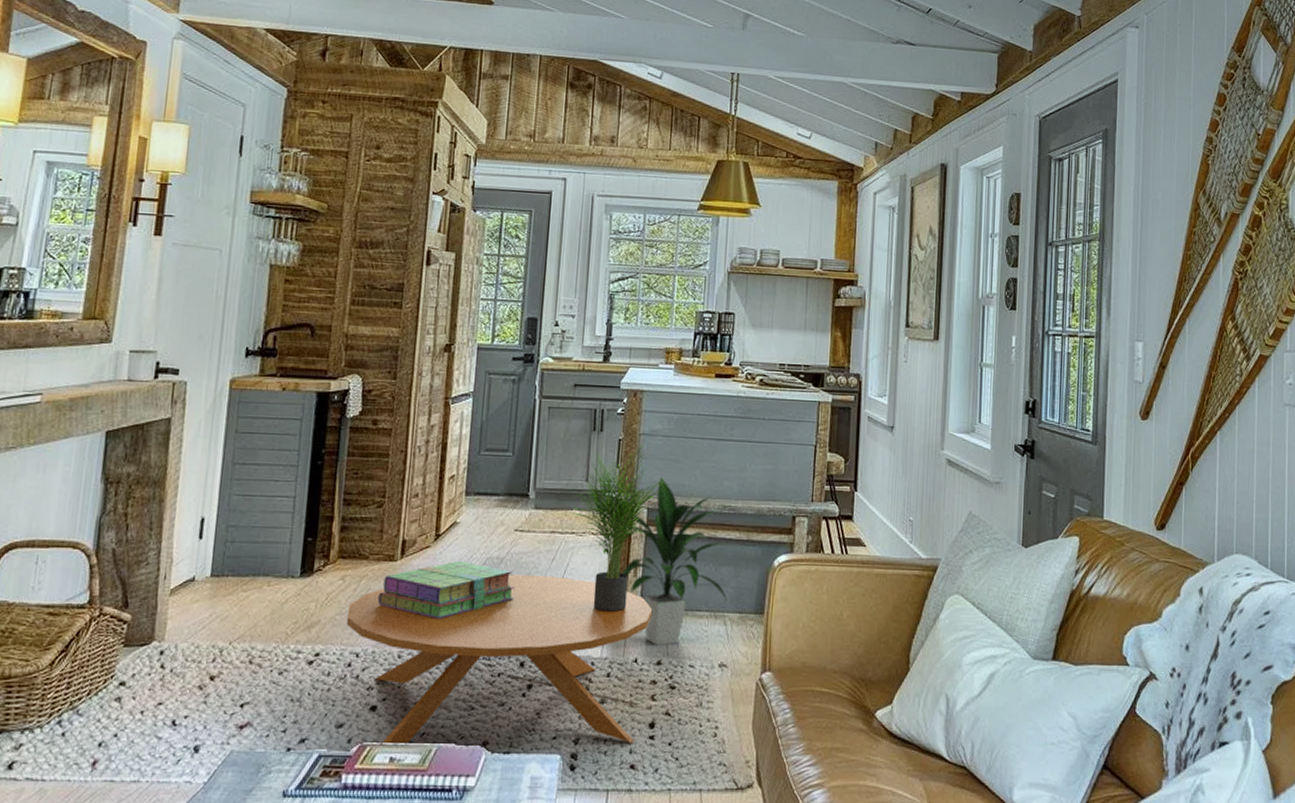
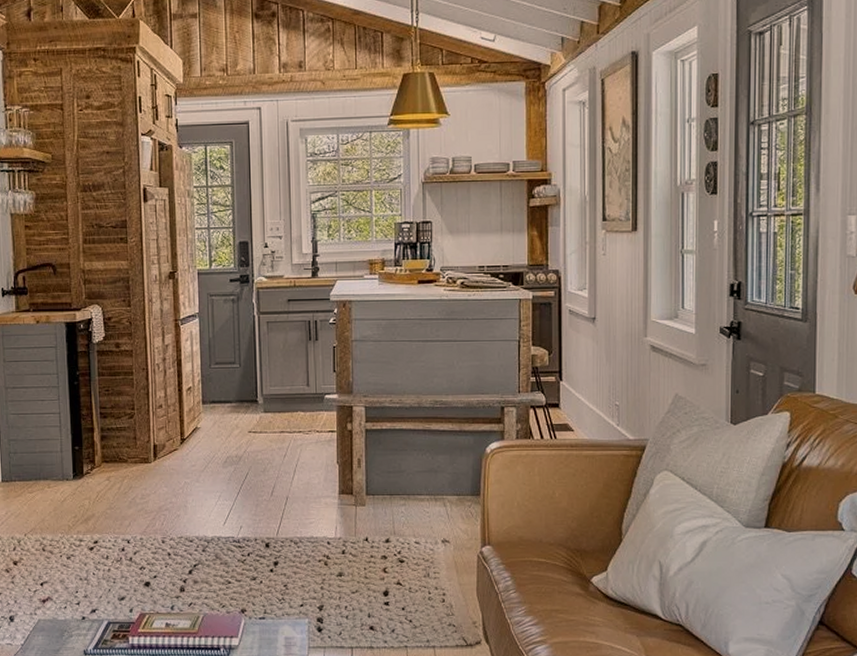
coffee table: present [346,574,653,746] -> none [115,469,378,614]
stack of books: present [378,561,515,618] -> none [139,460,254,509]
potted plant: present [573,445,666,612] -> none [298,350,380,498]
indoor plant: present [622,476,727,646] -> none [347,377,445,526]

